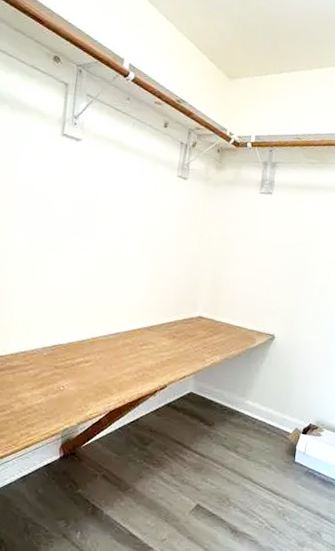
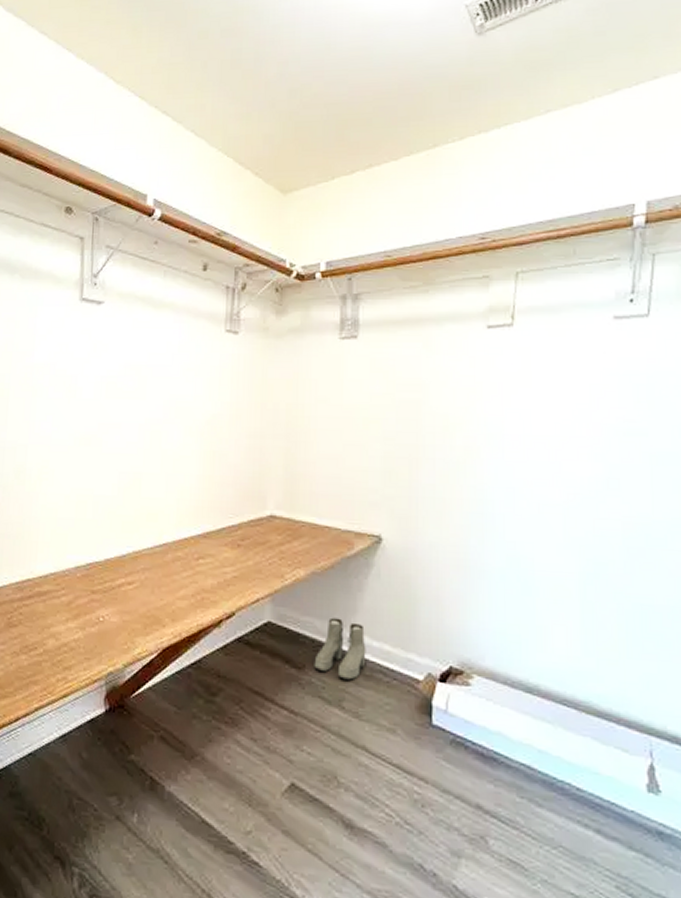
boots: none [220,390,258,433] -> present [314,617,366,680]

